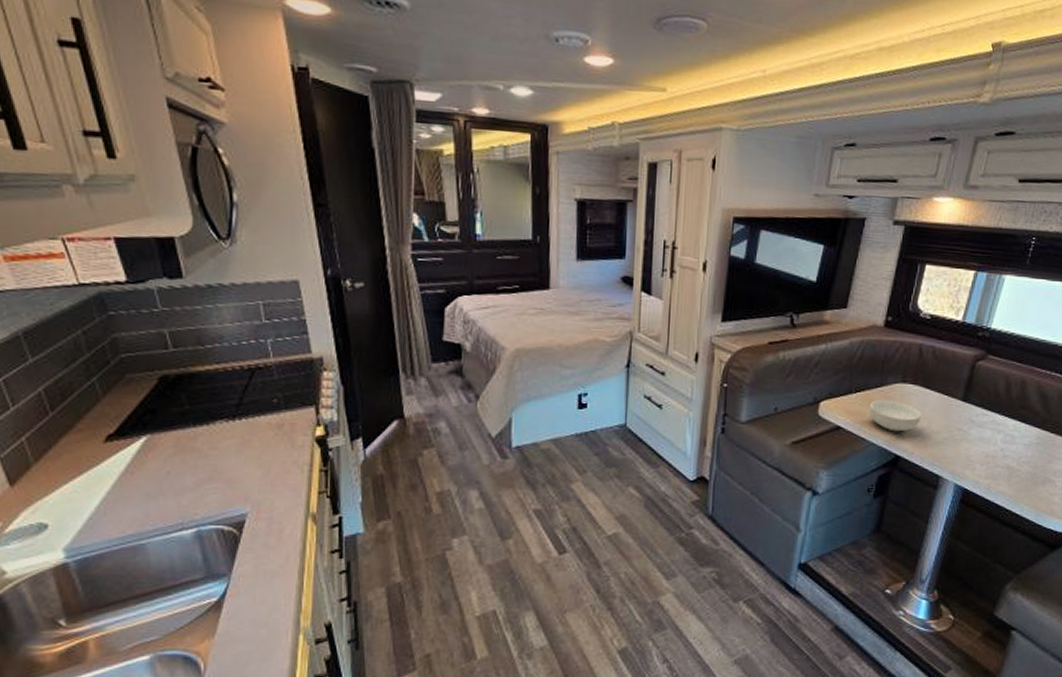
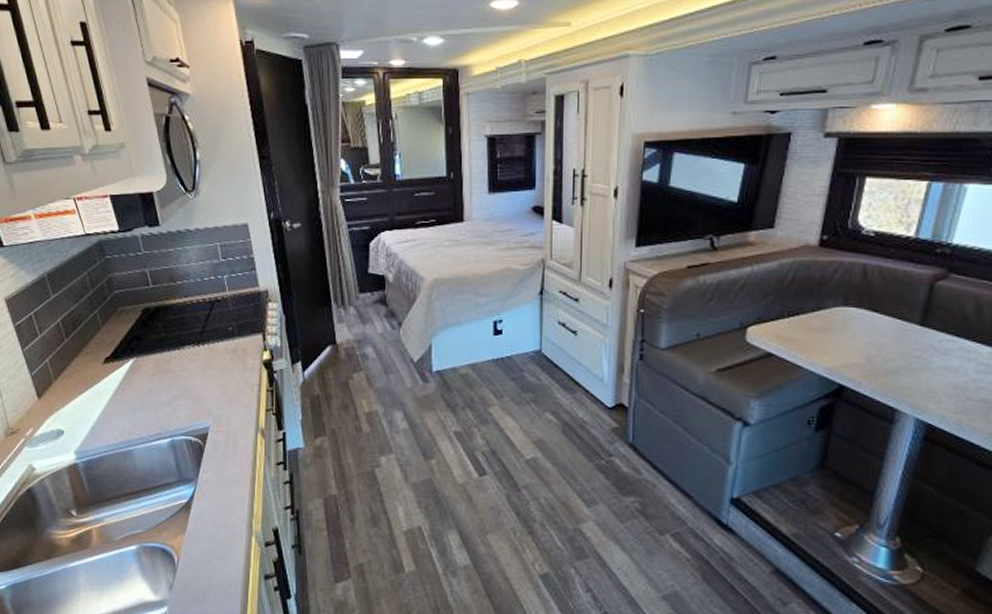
cereal bowl: present [869,400,921,432] -> none [805,325,869,359]

